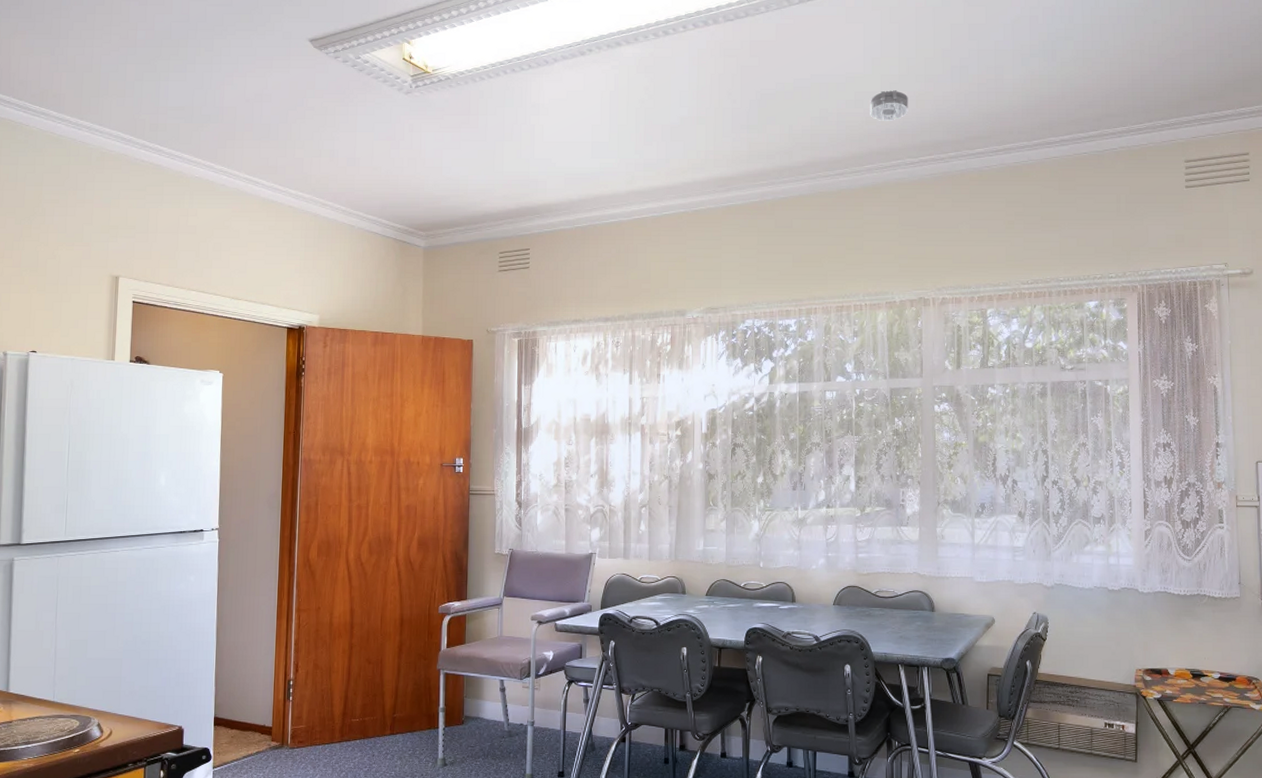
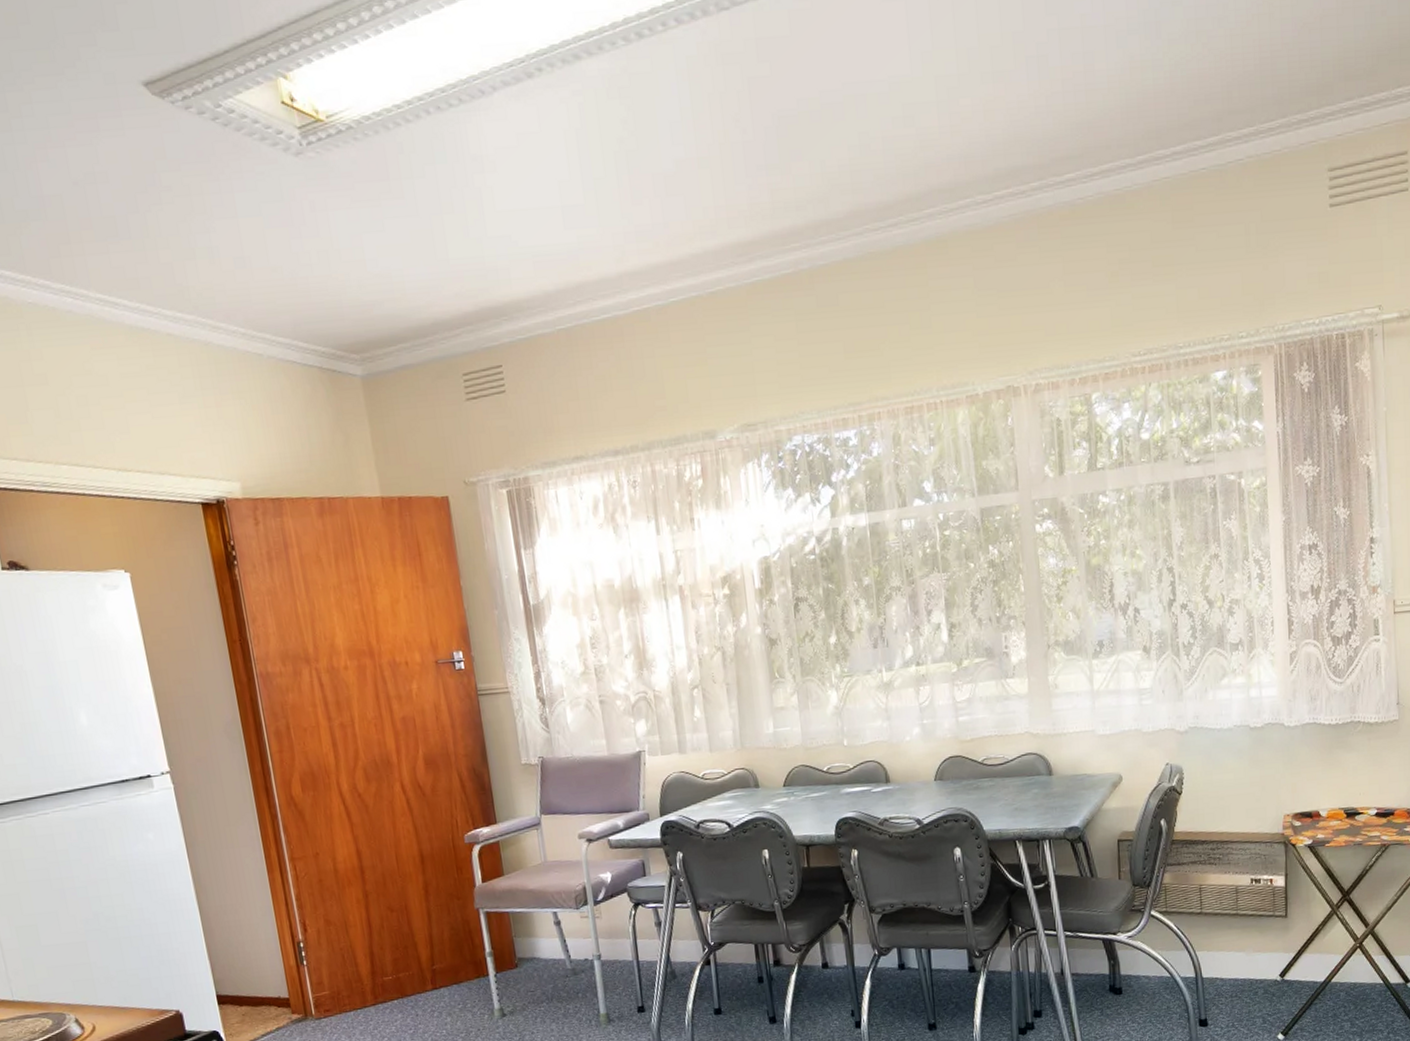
smoke detector: present [870,90,908,121] -> none [923,97,974,144]

